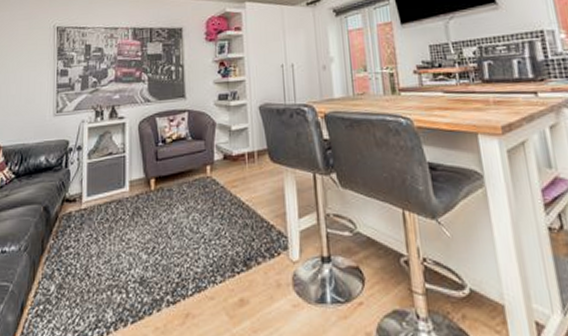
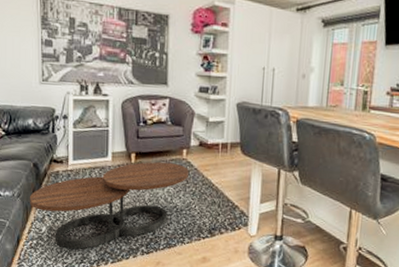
coffee table: none [37,183,215,311] -> present [29,161,189,250]

